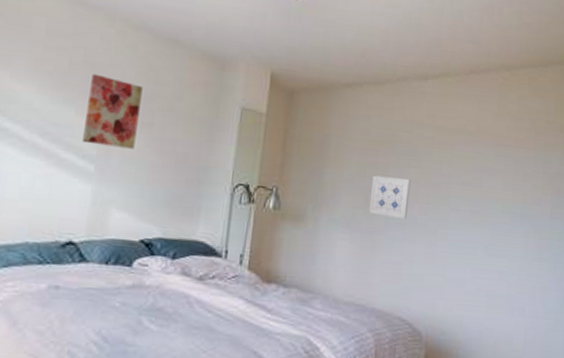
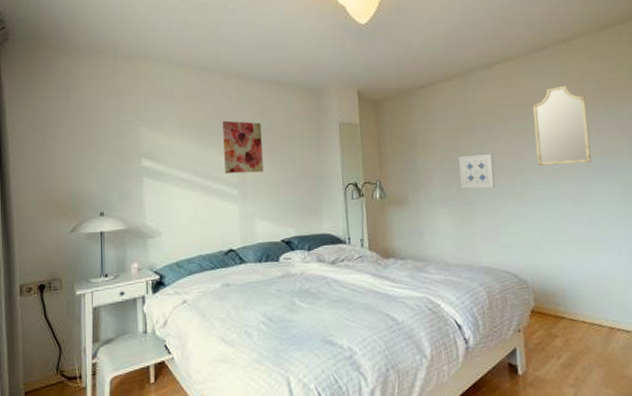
home mirror: none [456,117,519,210] -> present [533,85,592,166]

